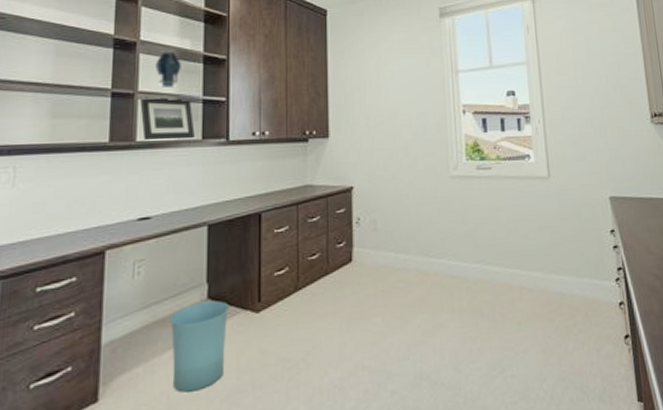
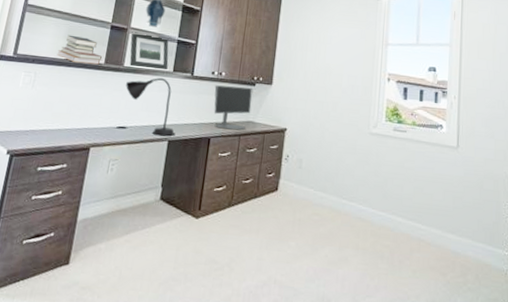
books: none [41,111,106,146] -> present [56,34,103,65]
desk lamp: none [142,149,216,221] -> present [125,78,176,137]
waste bin: present [169,300,229,392] -> none [125,201,176,272]
computer monitor: none [258,145,307,200] -> present [213,85,252,131]

